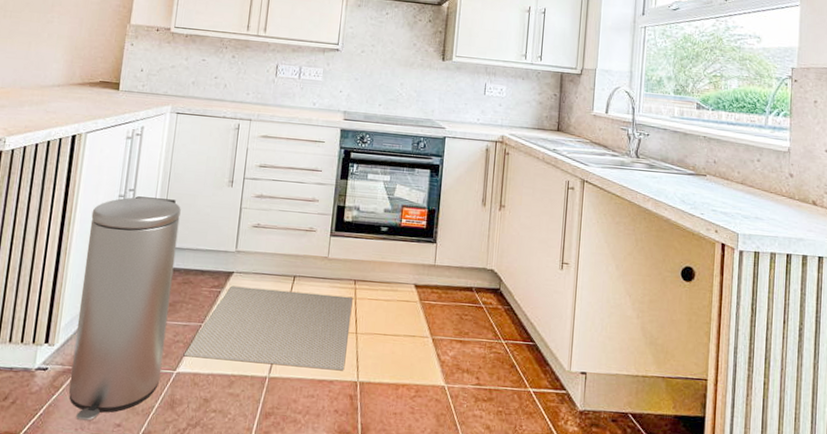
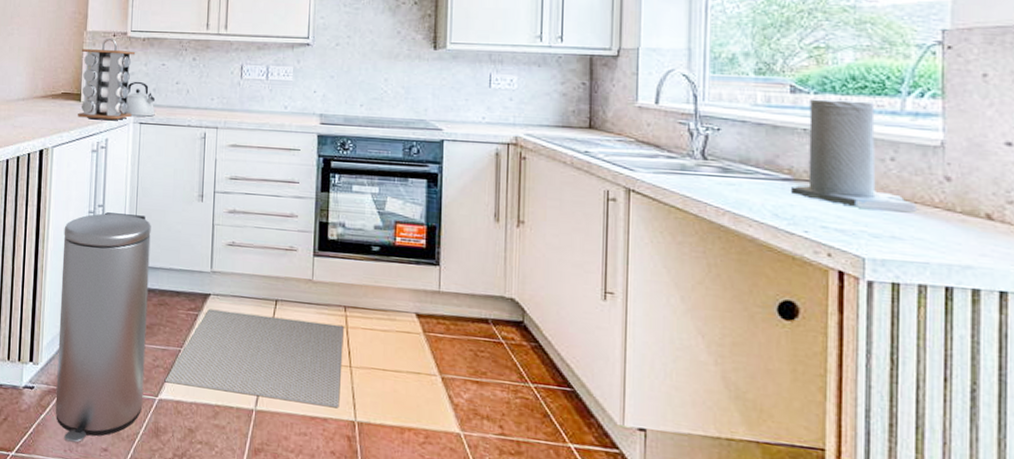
spice rack: none [115,32,178,110] -> present [78,37,136,121]
kettle: none [163,74,194,108] -> present [126,81,156,117]
paper towel: none [694,114,773,199] -> present [791,99,918,212]

